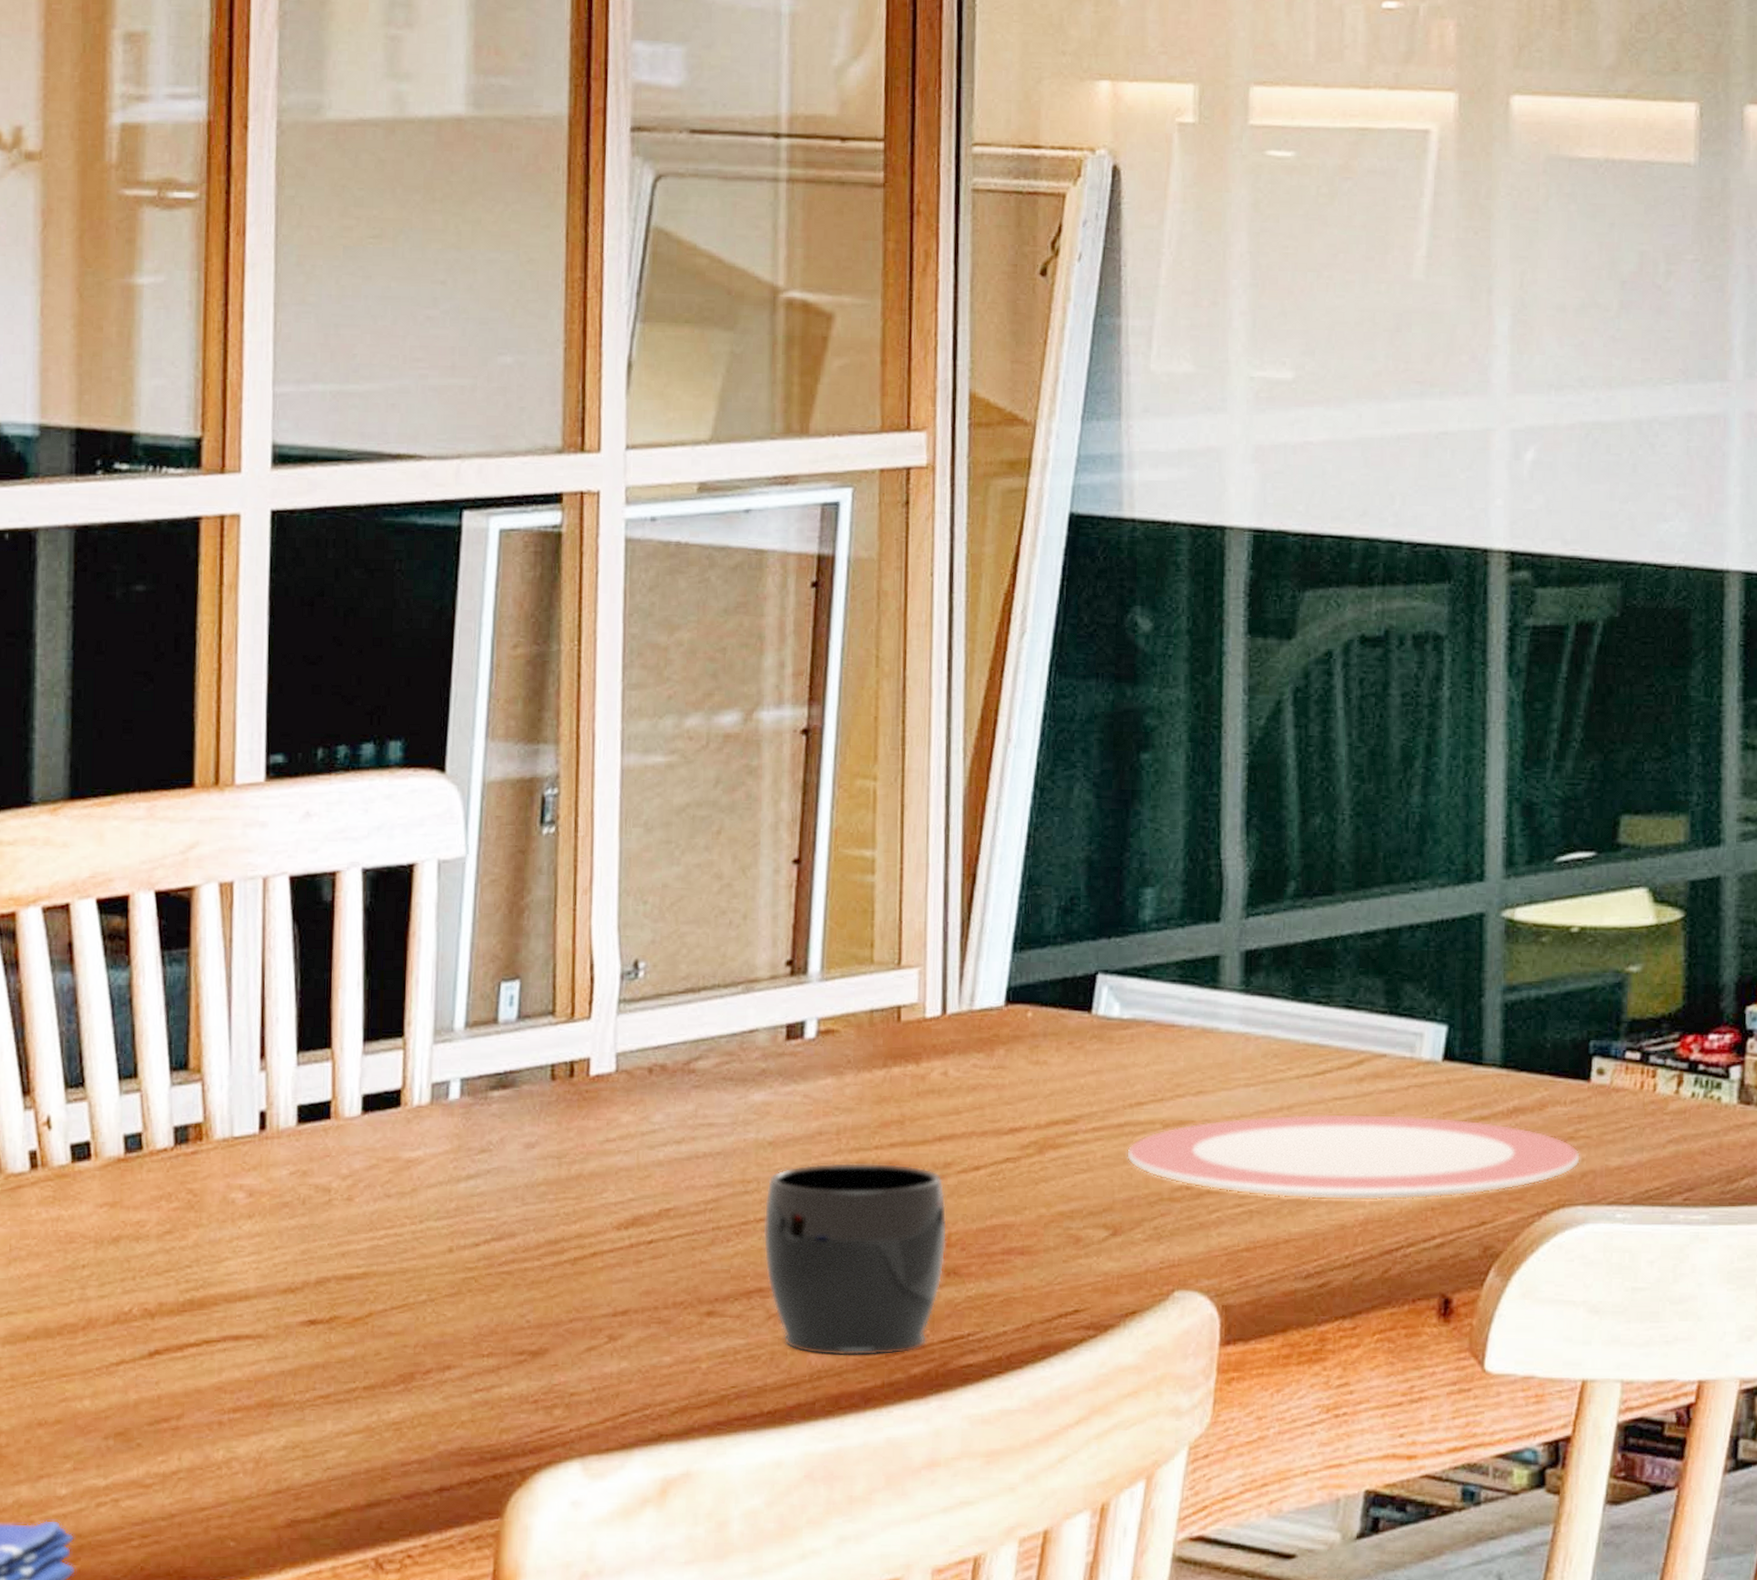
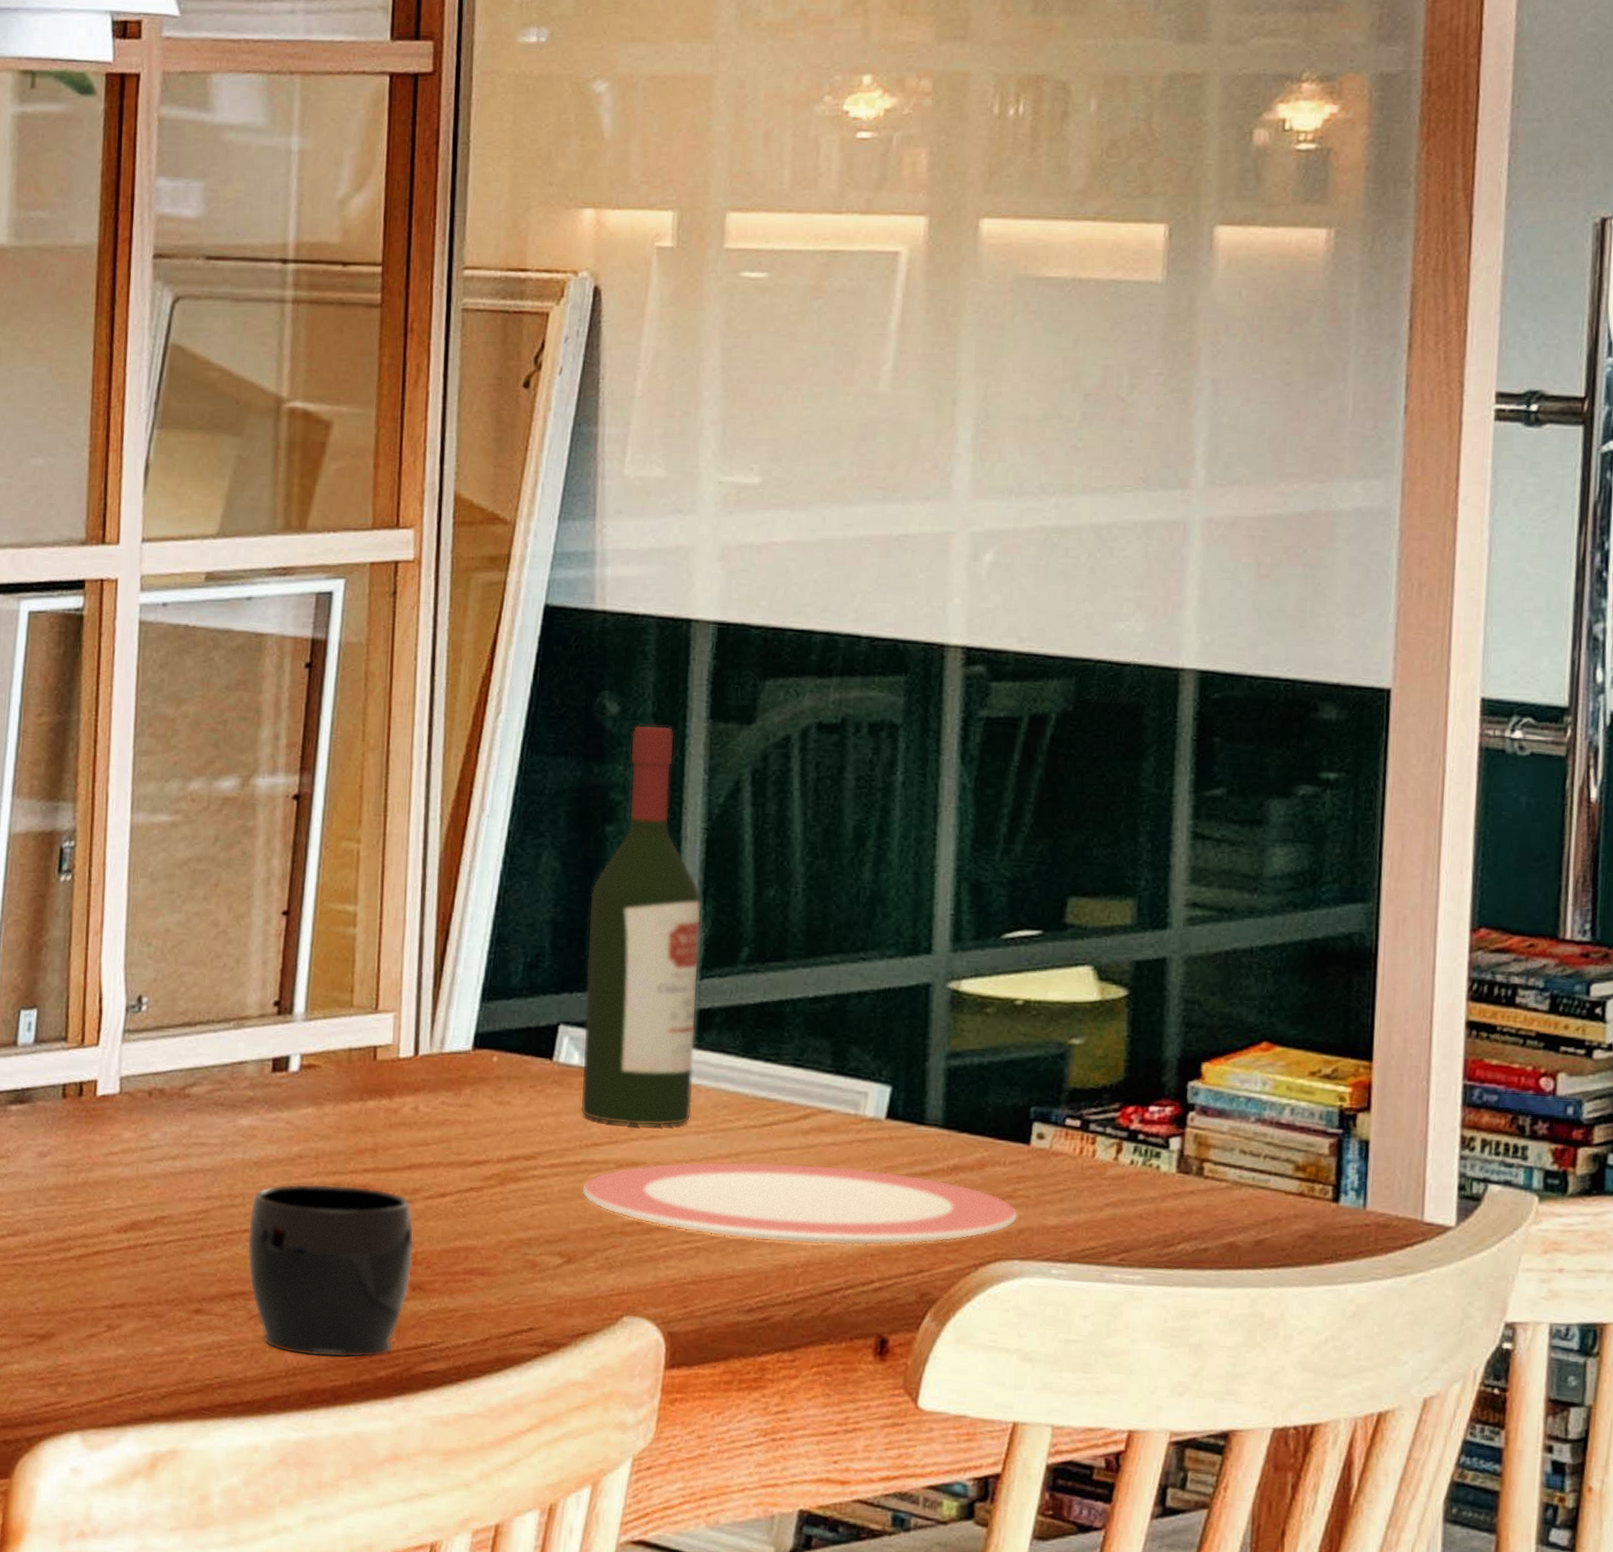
wine bottle: none [1122,642,1244,1081] -> present [581,724,701,1127]

